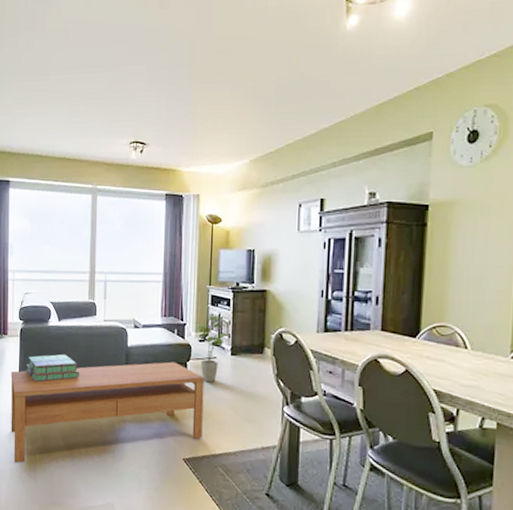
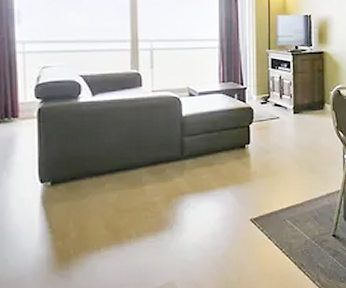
coffee table: present [11,361,205,463] -> none [26,126,269,266]
stack of books: present [26,354,80,382] -> none [49,131,125,168]
house plant: present [196,315,229,383] -> none [257,78,291,142]

